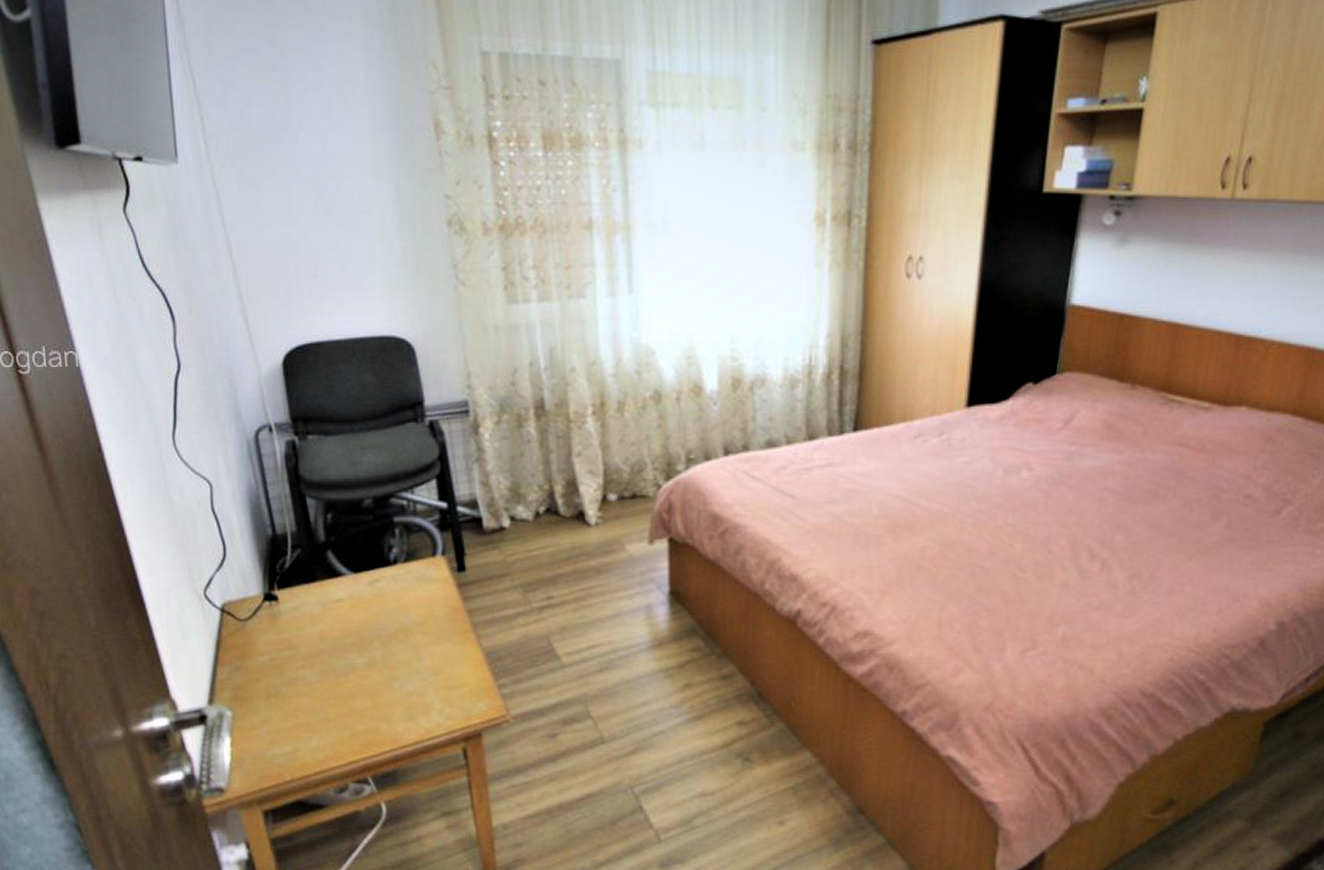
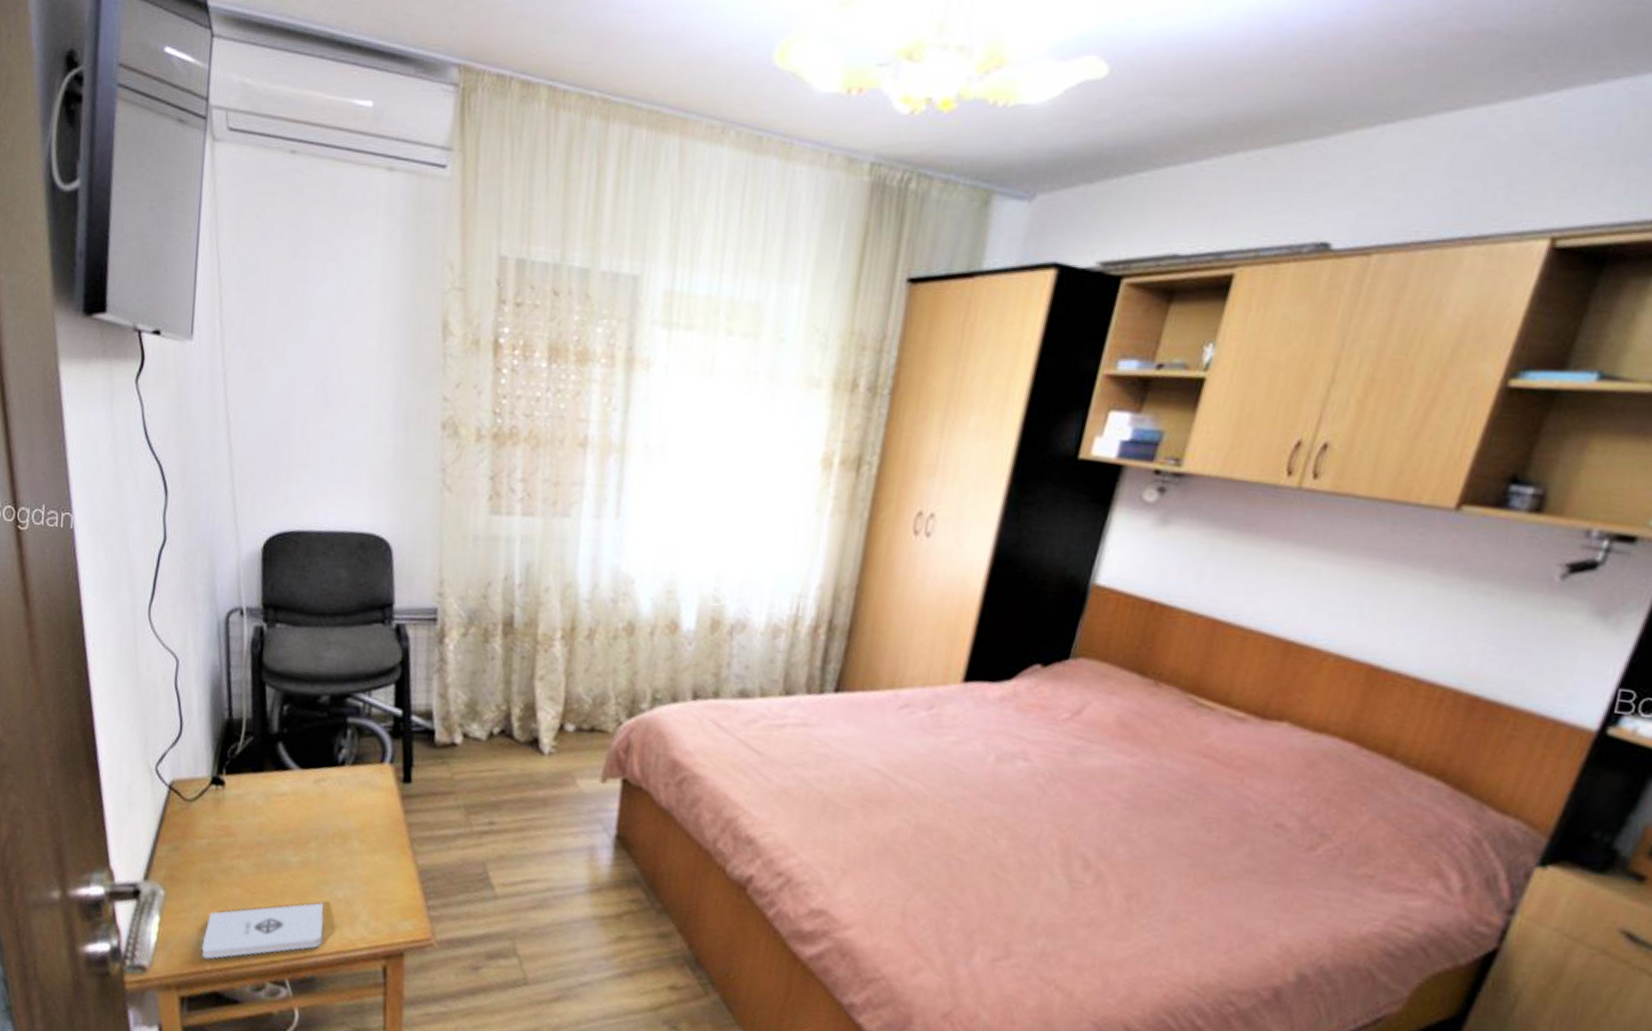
notepad: none [277,698,400,770] -> present [200,902,324,959]

